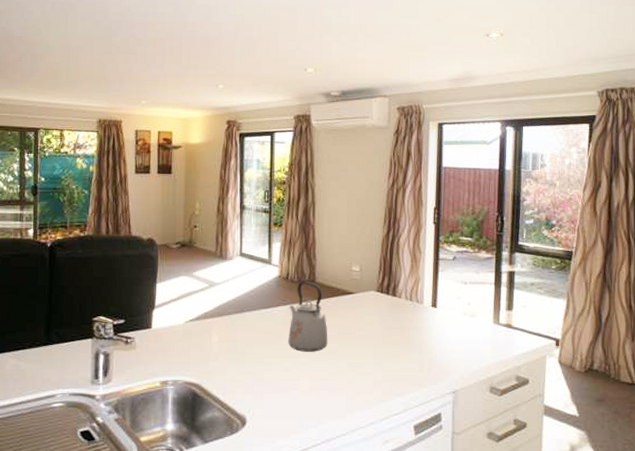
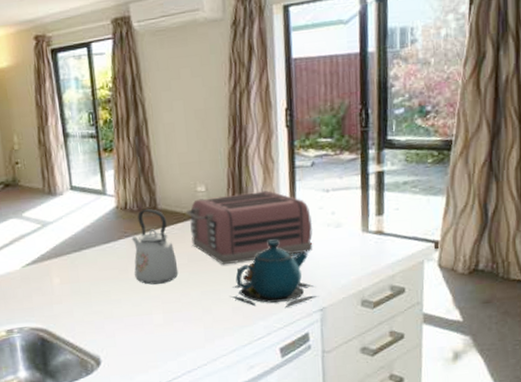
toaster: none [340,276,451,341] -> present [185,190,313,265]
teapot: none [372,322,453,386] -> present [230,239,319,307]

